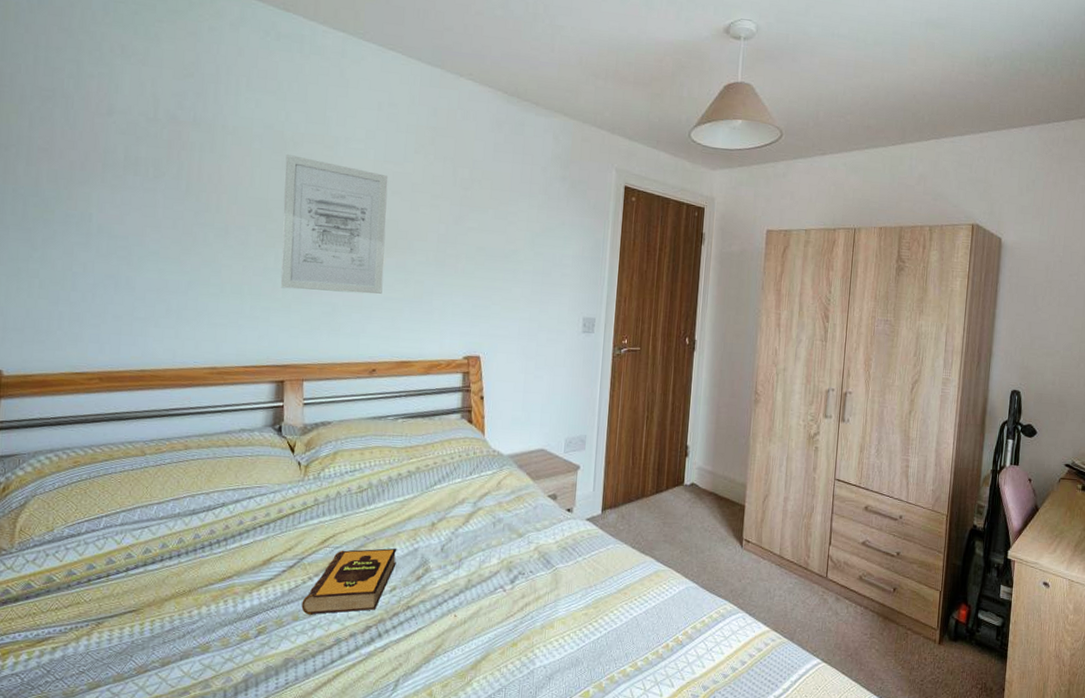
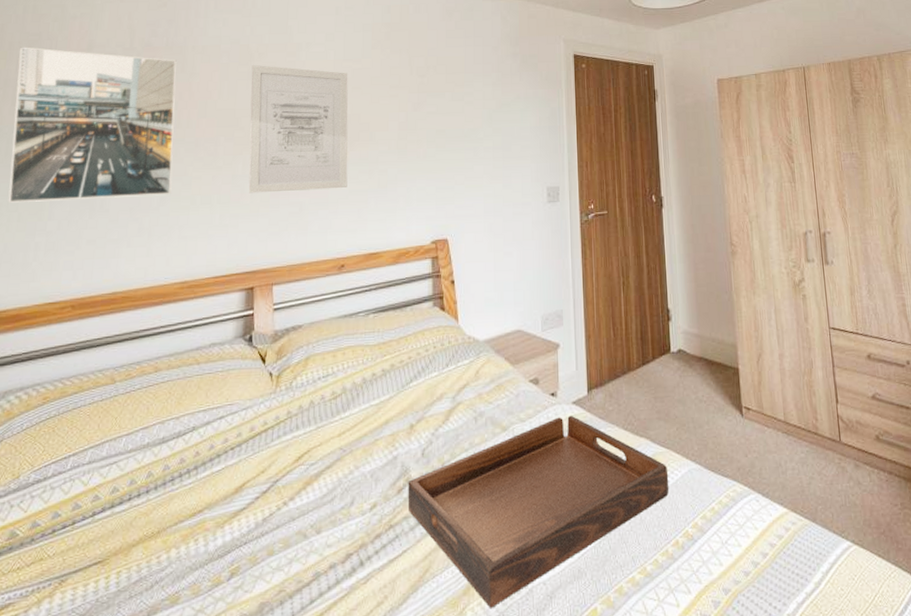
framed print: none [27,102,205,279] -> present [7,47,177,203]
hardback book: present [301,548,397,615] -> none [276,459,376,547]
serving tray: none [425,530,668,682] -> present [407,415,669,608]

